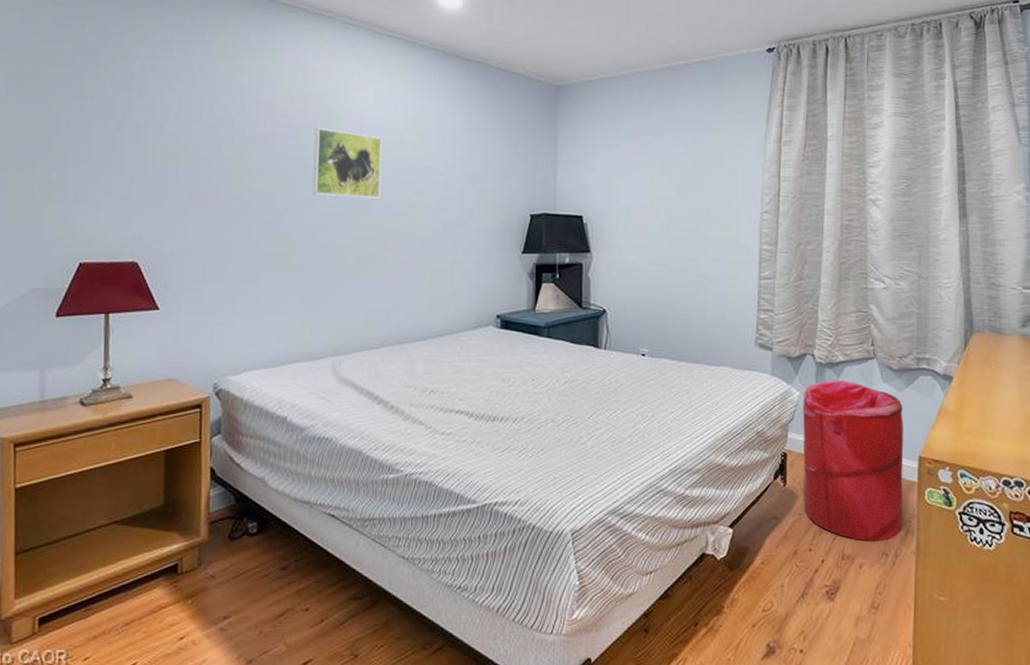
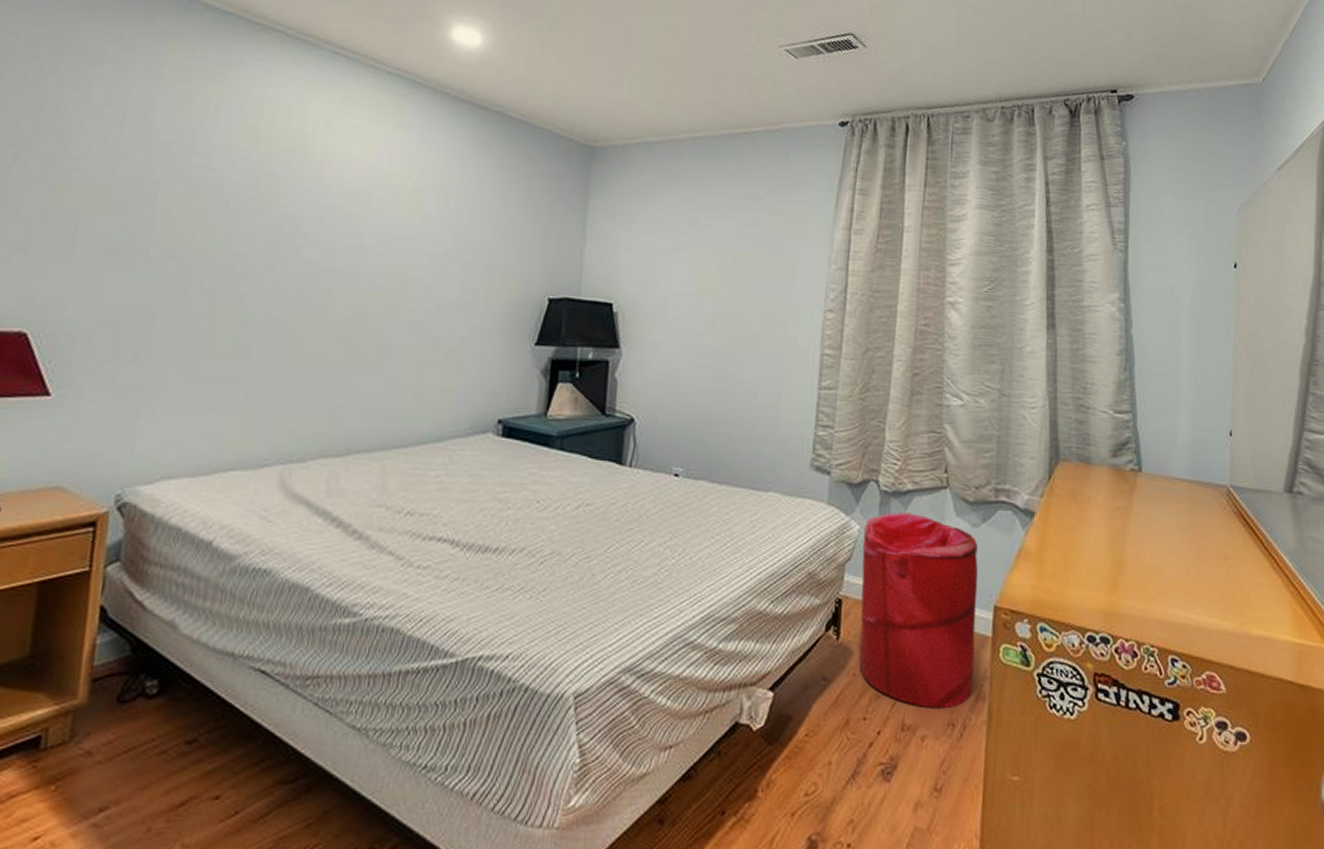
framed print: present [313,127,382,199] -> none [273,176,369,269]

